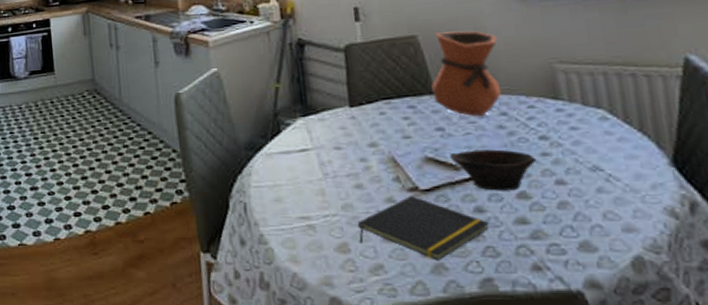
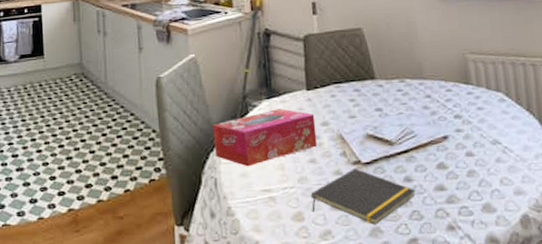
tissue box: none [240,127,365,191] -> present [212,109,318,167]
vase: present [431,31,502,117] -> none [373,25,427,99]
bowl: present [450,149,536,191] -> none [386,126,452,163]

